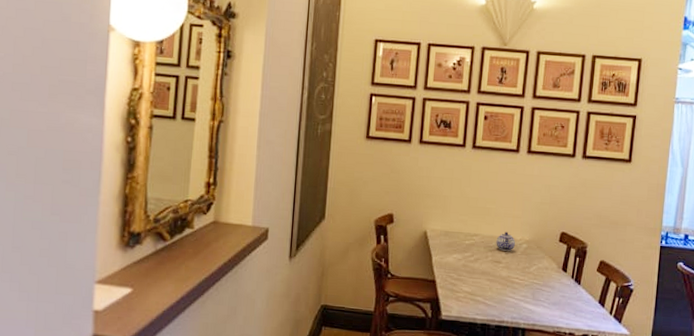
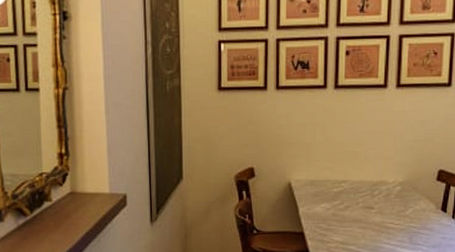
teapot: present [496,232,516,251] -> none [367,175,389,195]

